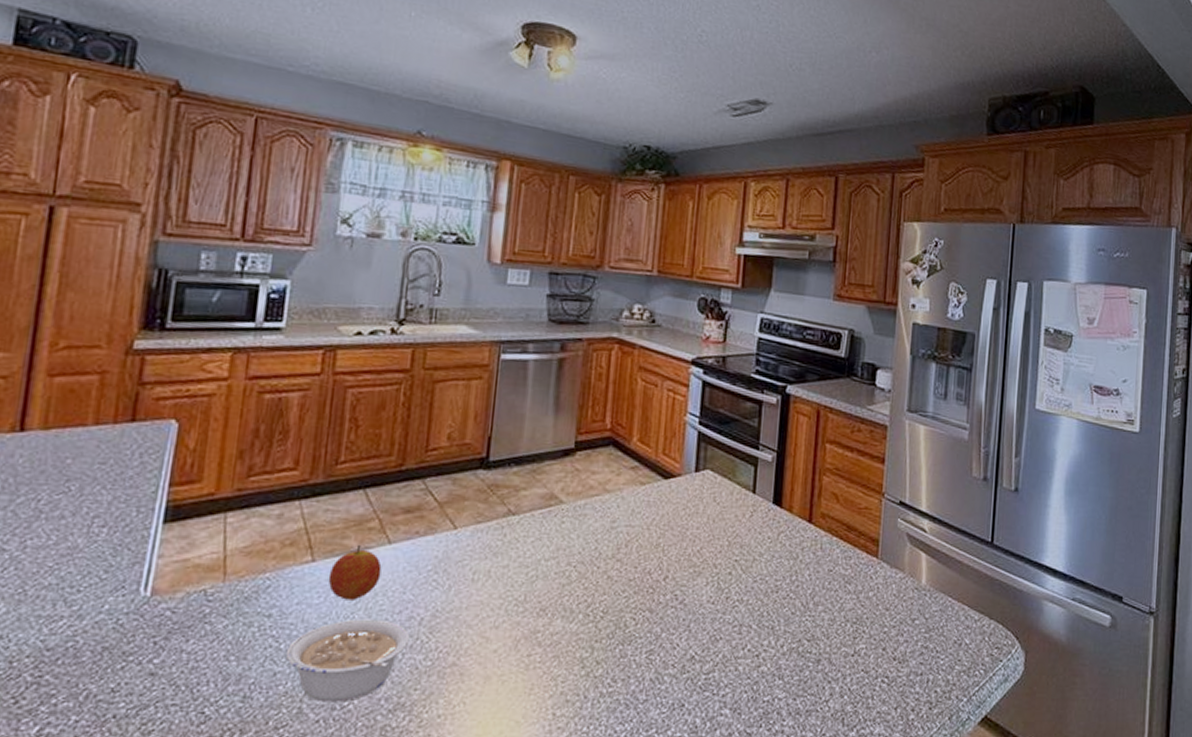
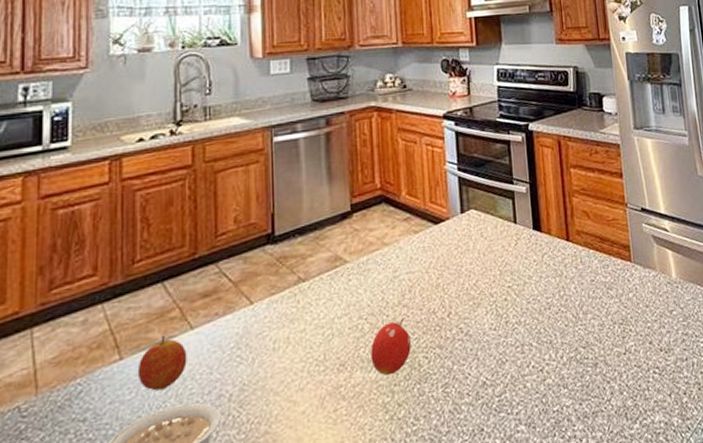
fruit: none [574,572,620,630] -> present [371,317,411,376]

